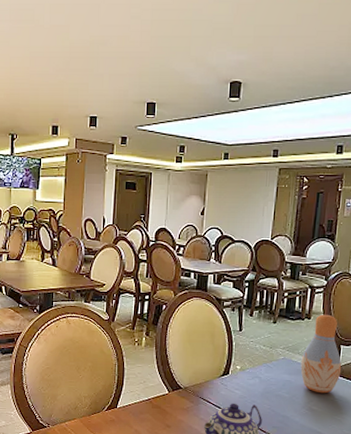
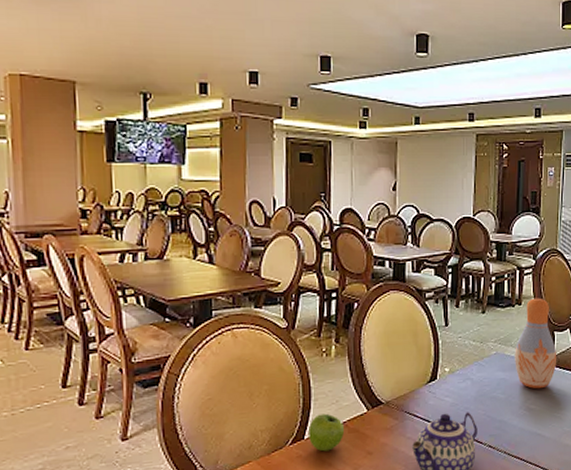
fruit: none [120,390,150,420] -> present [309,413,345,452]

